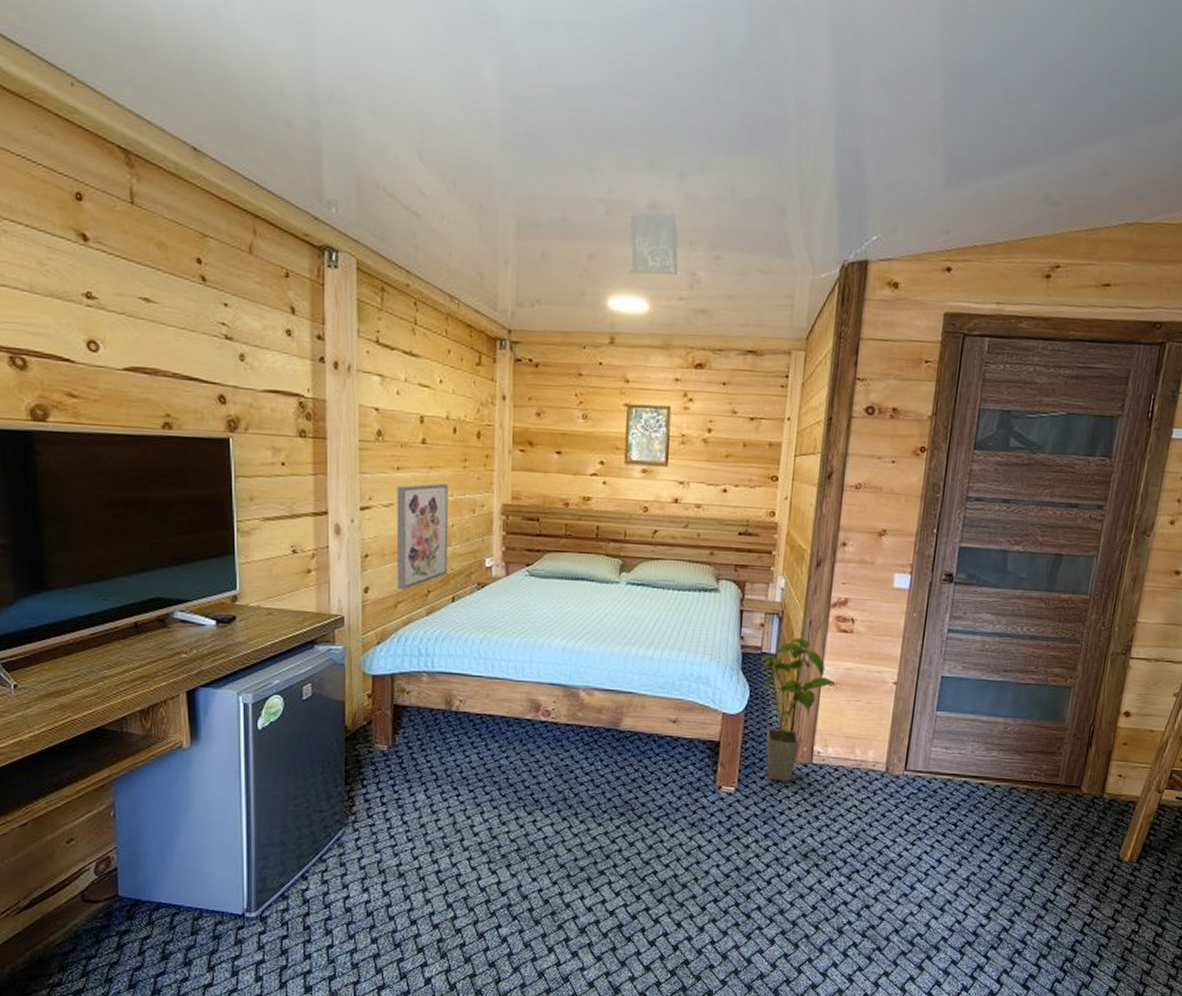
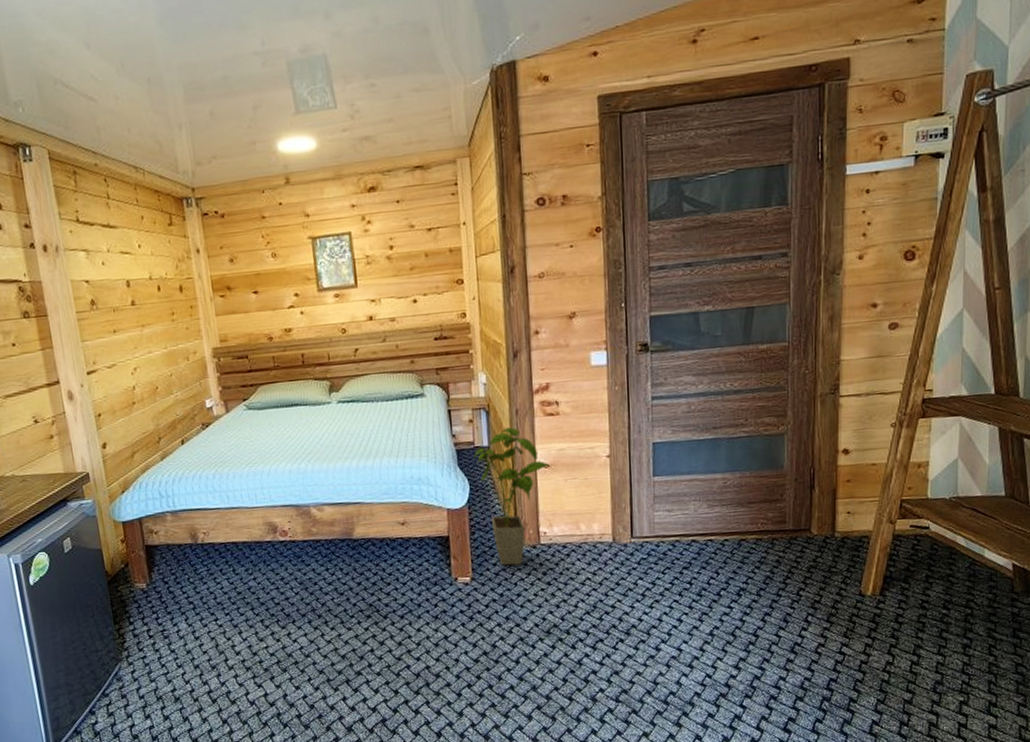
wall art: present [396,482,449,591] -> none [116,337,174,442]

